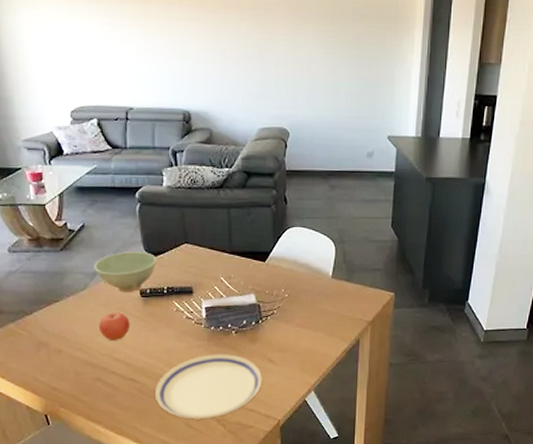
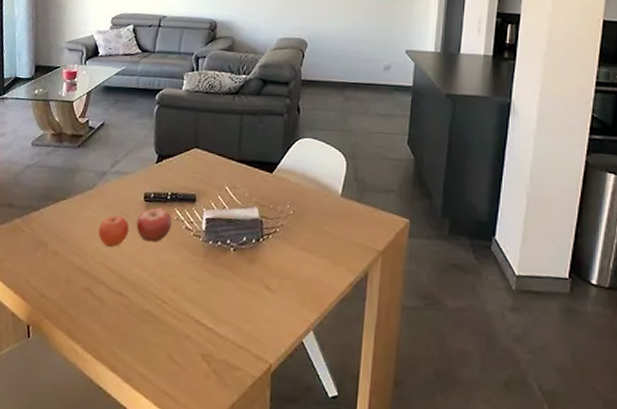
bowl: present [94,251,156,292] -> none [105,152,165,195]
fruit: none [137,301,172,333] -> present [136,207,172,243]
plate: present [155,353,262,420] -> none [141,272,257,353]

